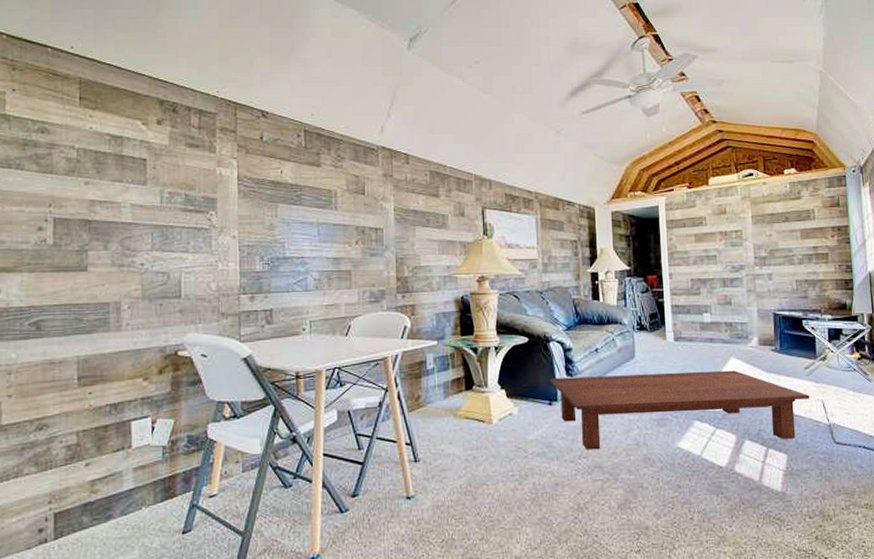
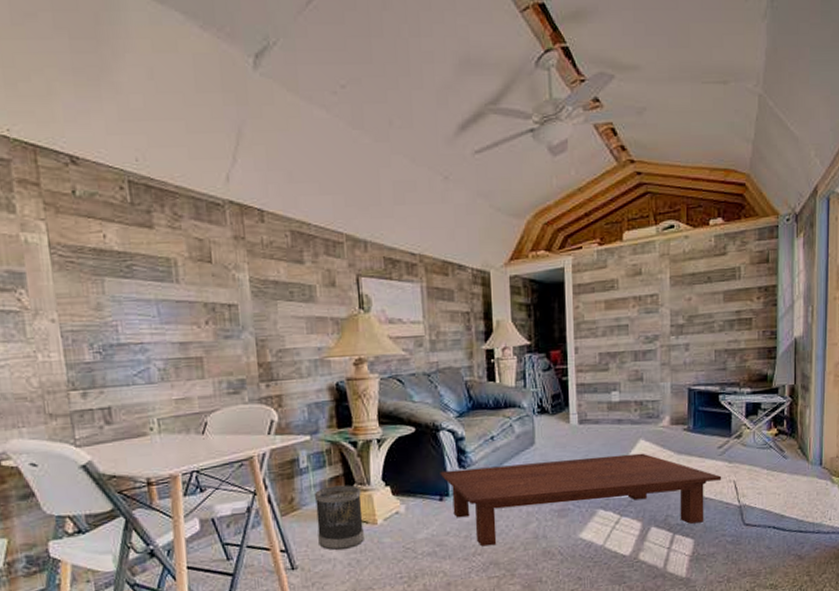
wastebasket: none [437,386,480,447] -> present [314,485,364,551]

